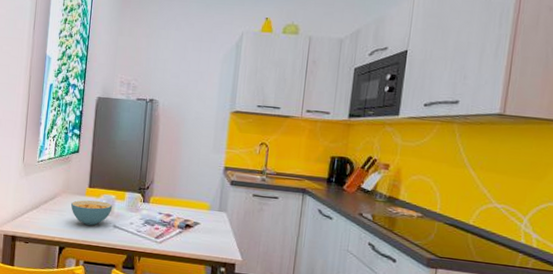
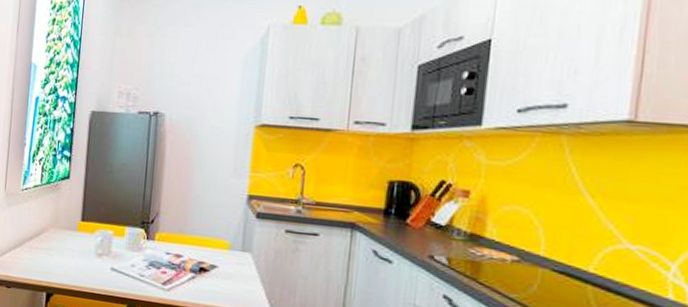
cereal bowl: present [70,200,113,226] -> none [60,236,110,268]

